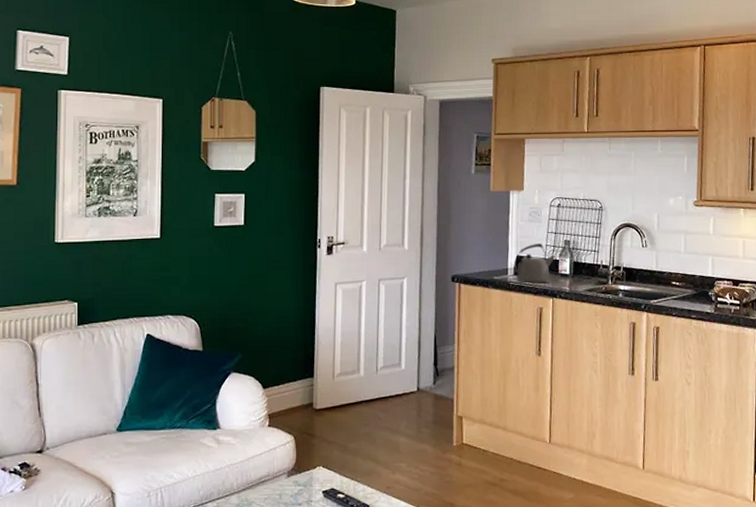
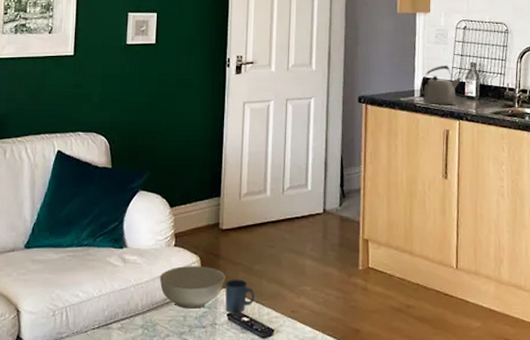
bowl: none [254,445,320,487] -> present [159,266,225,309]
mug: none [320,457,350,492] -> present [225,279,255,314]

